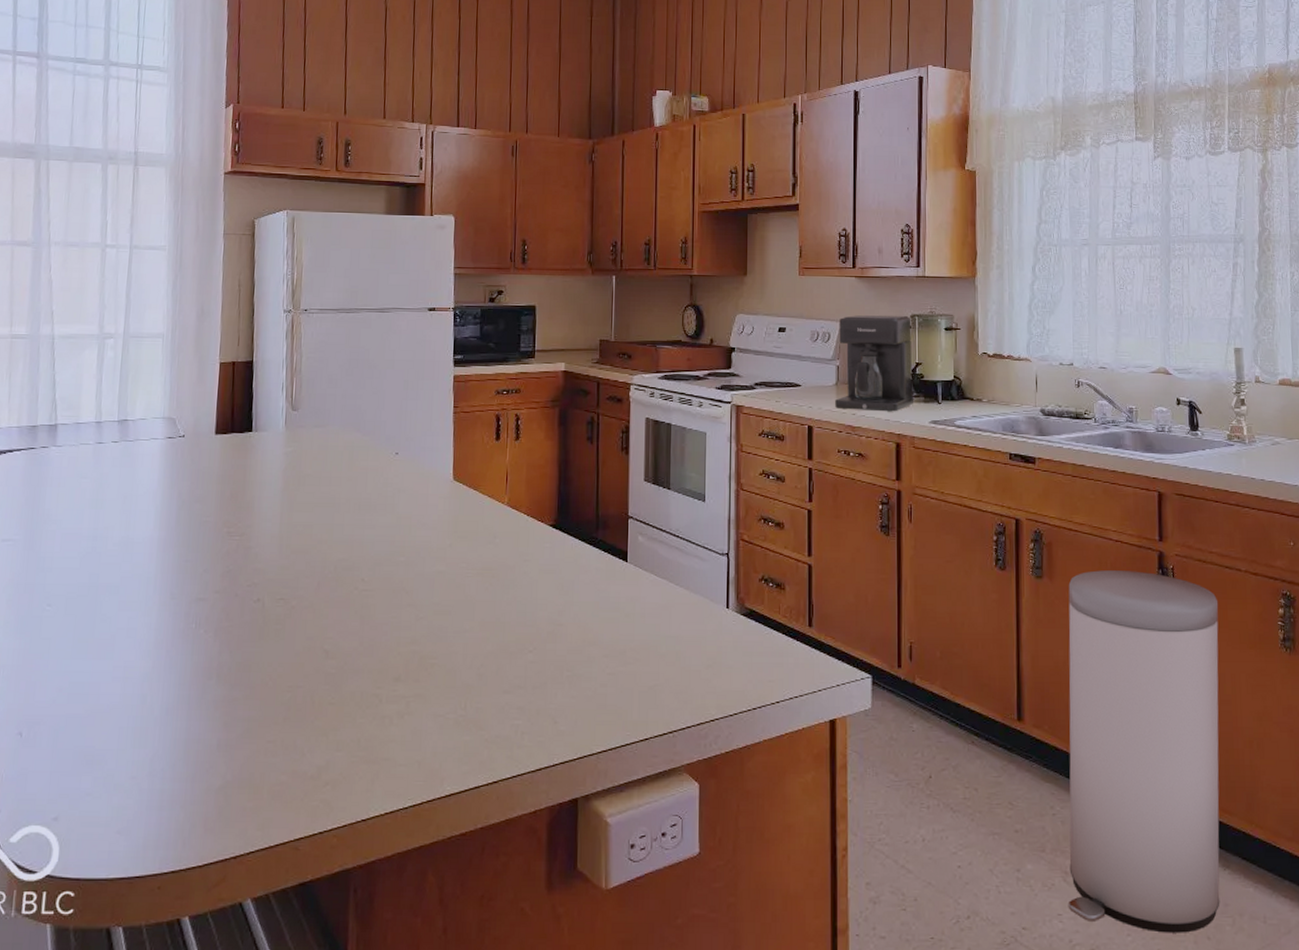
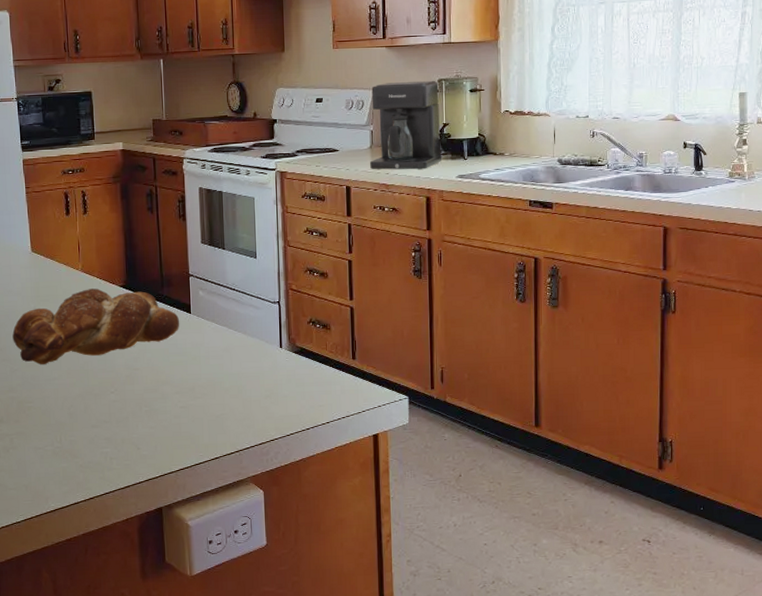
bread loaf: none [421,526,614,613] -> present [12,288,180,364]
pedal bin: present [1068,570,1220,933] -> none [576,297,714,586]

